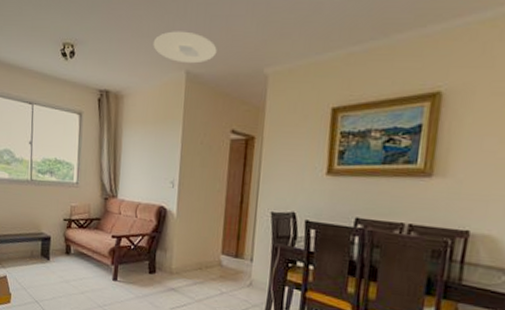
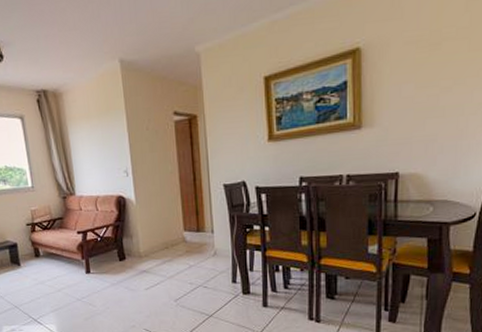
ceiling light: present [153,31,217,64] -> none [81,19,147,52]

